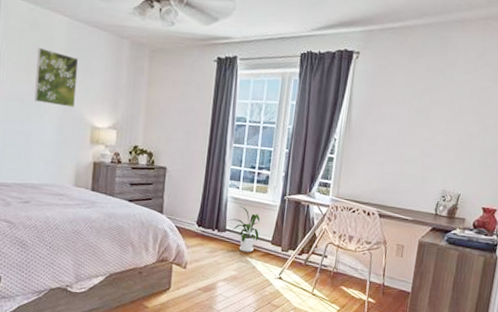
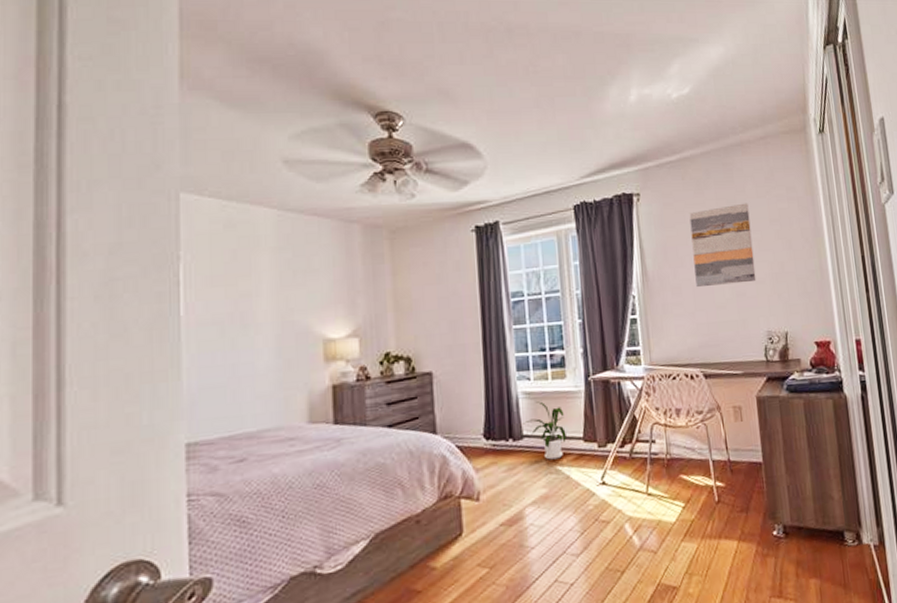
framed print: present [34,47,79,108] -> none [237,251,298,322]
wall art: none [390,76,455,146] -> present [689,203,757,288]

